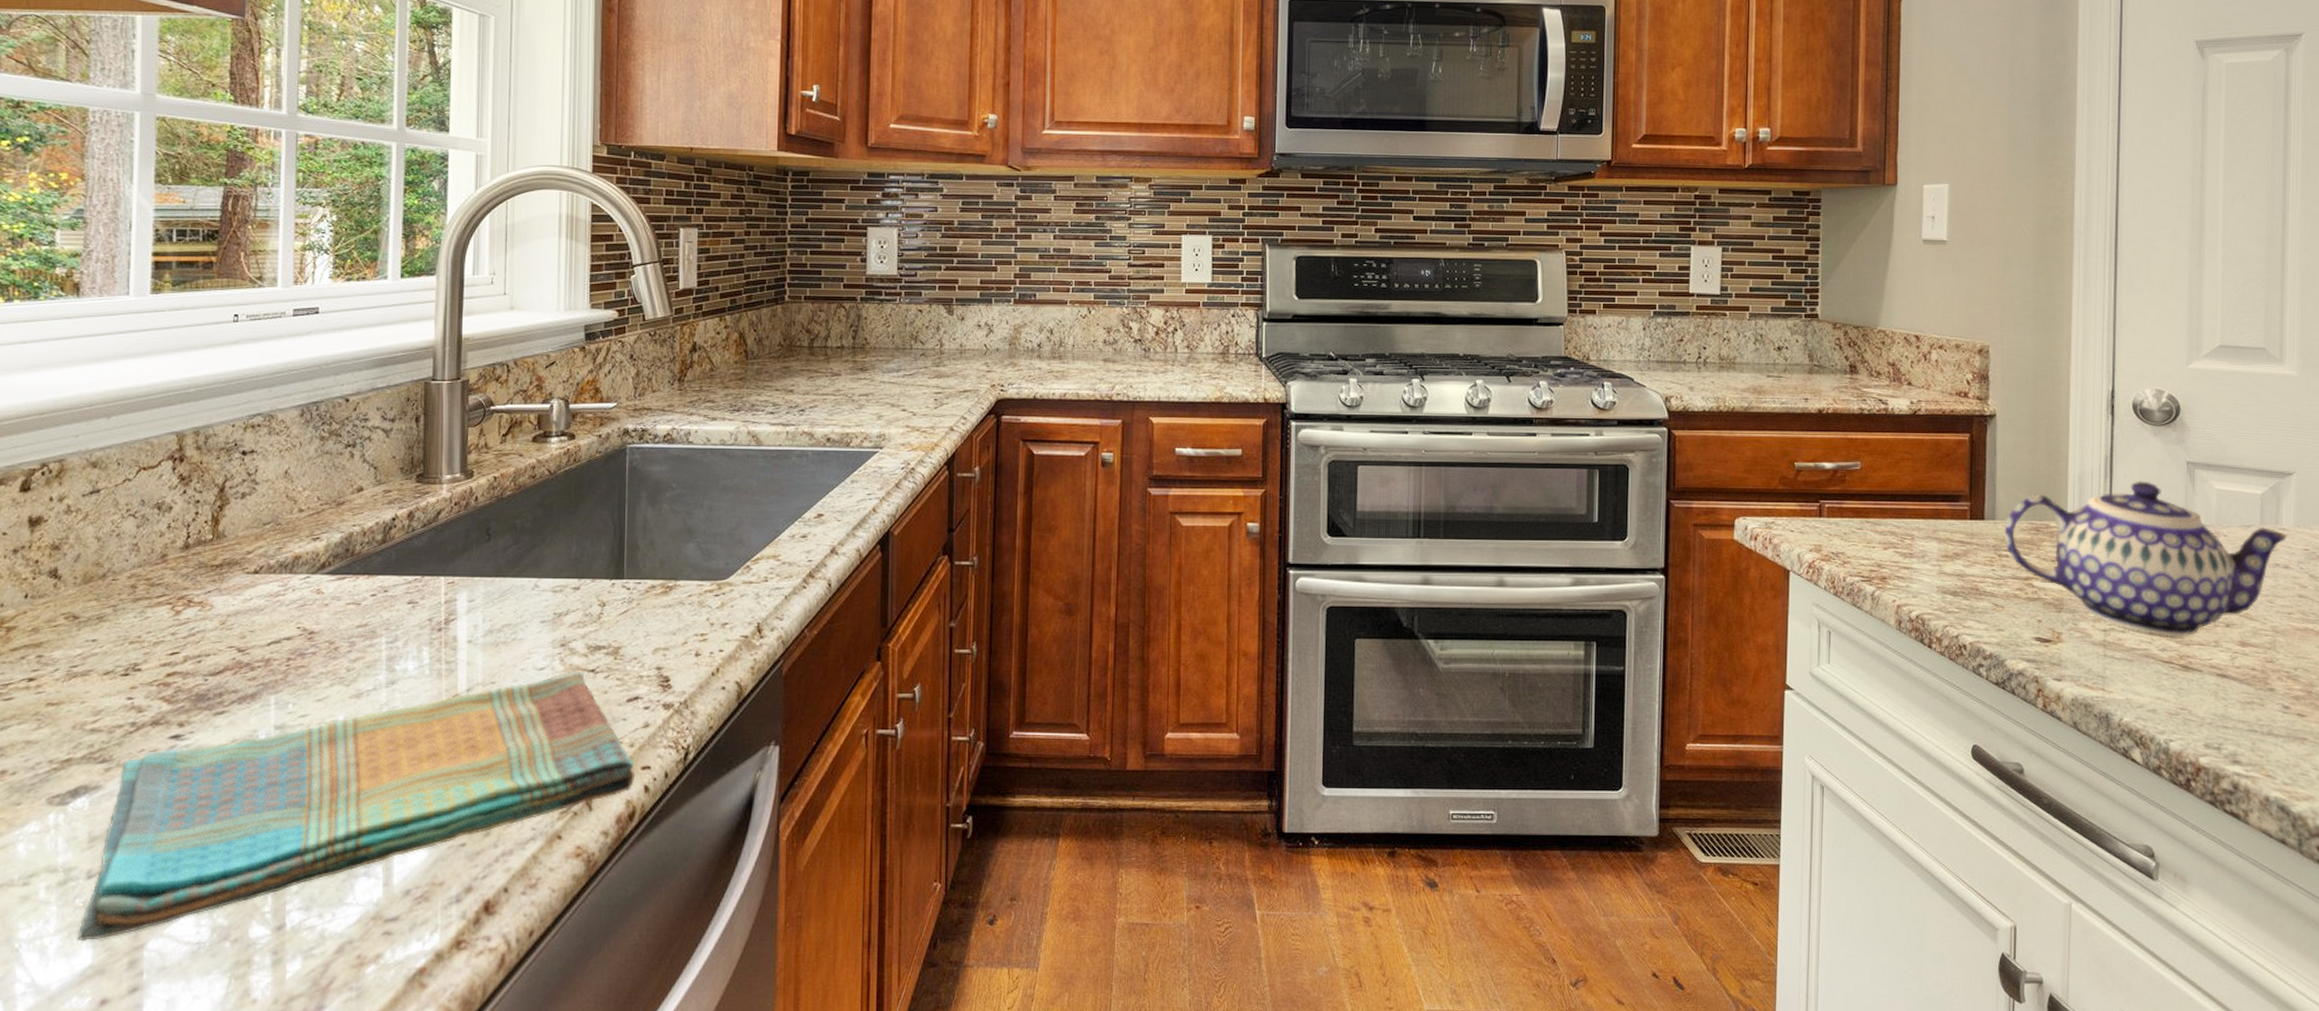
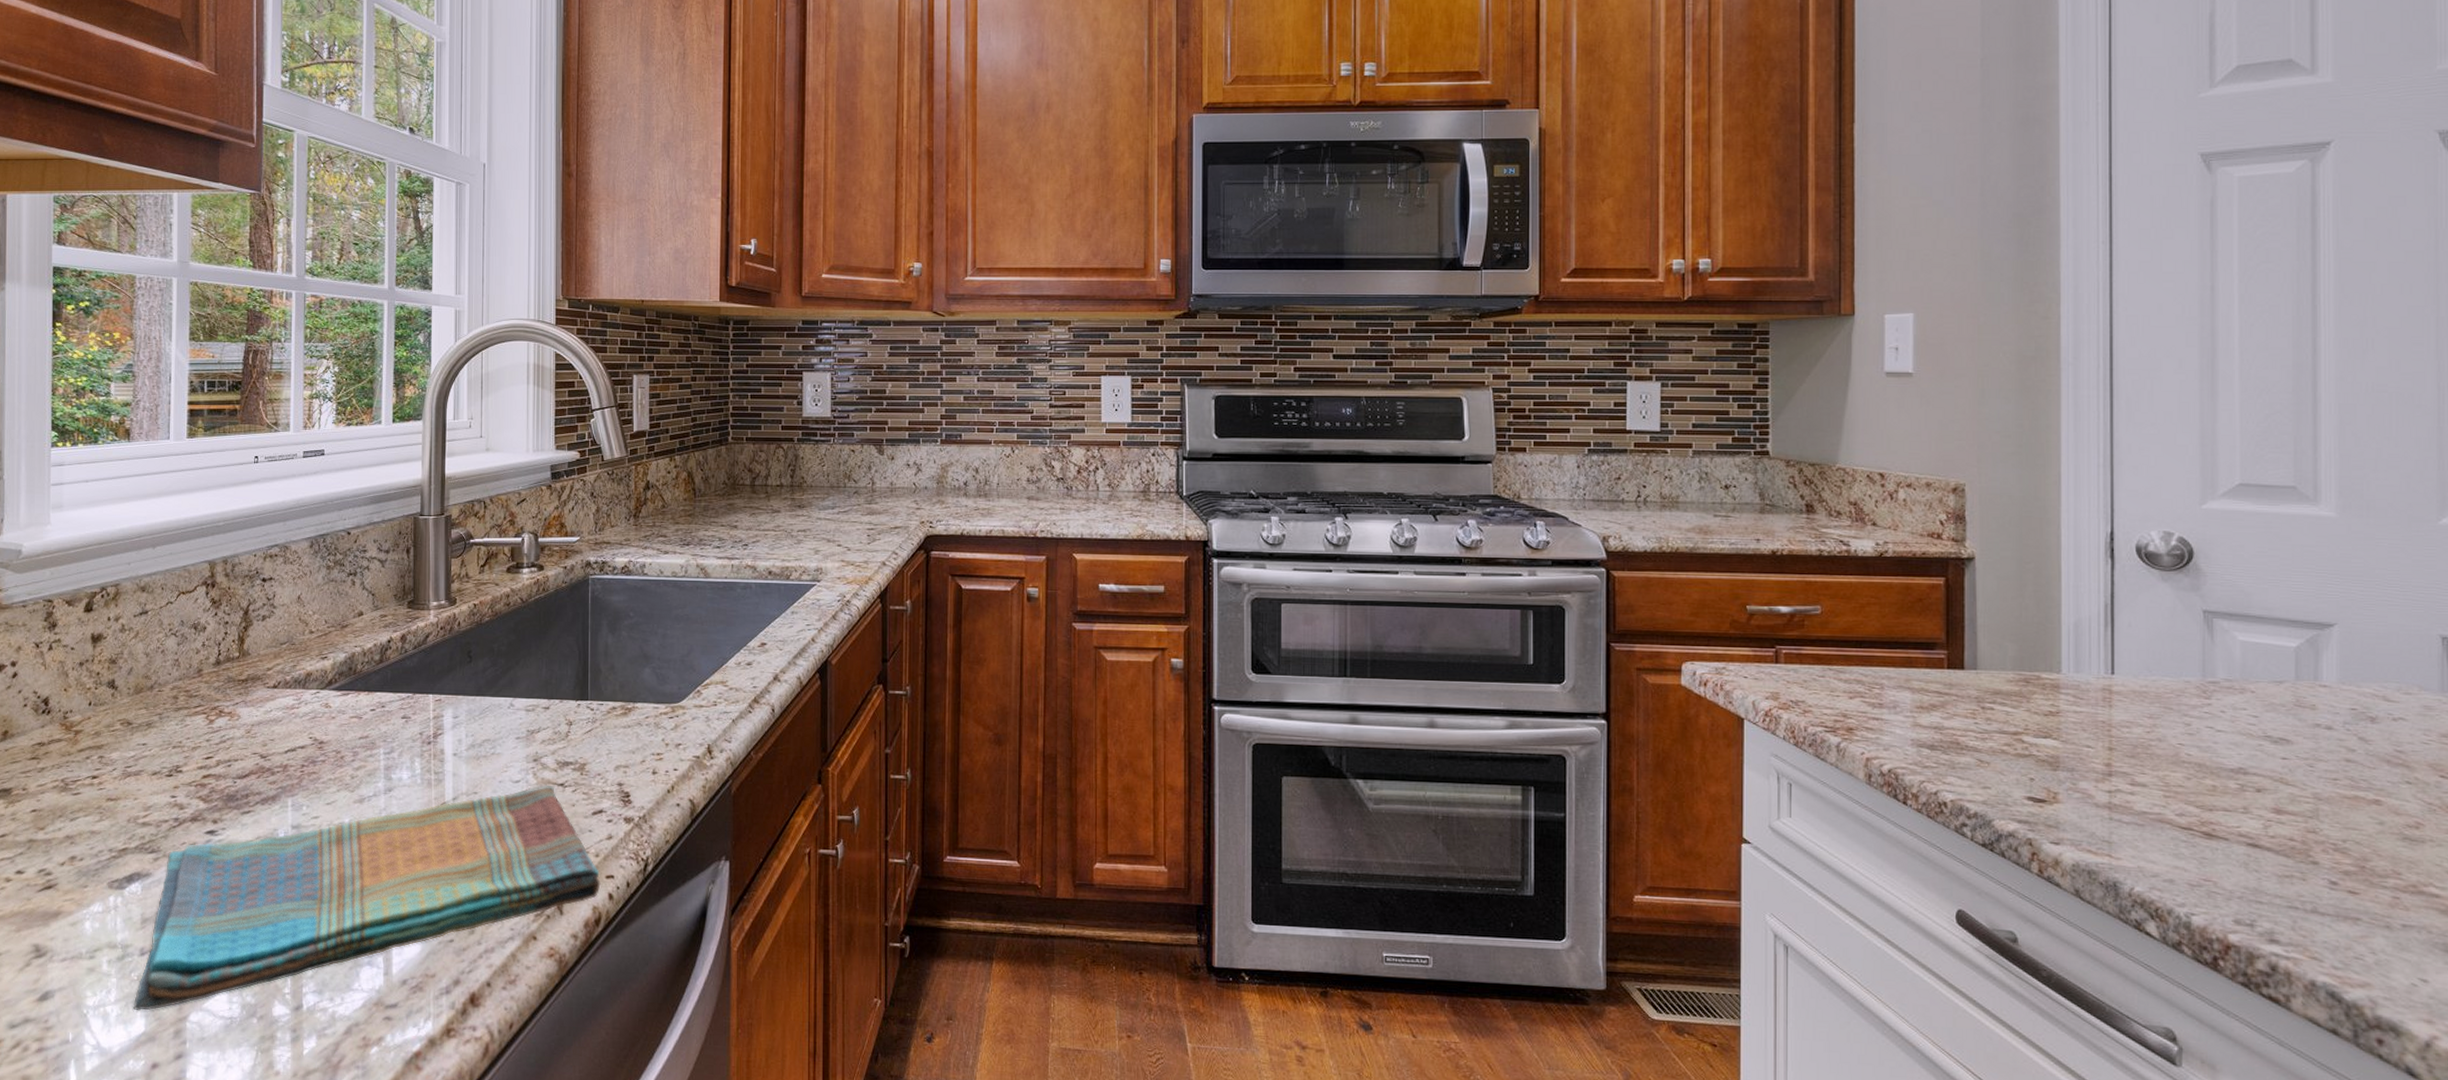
teapot: present [2004,481,2288,637] -> none [1988,630,2330,801]

